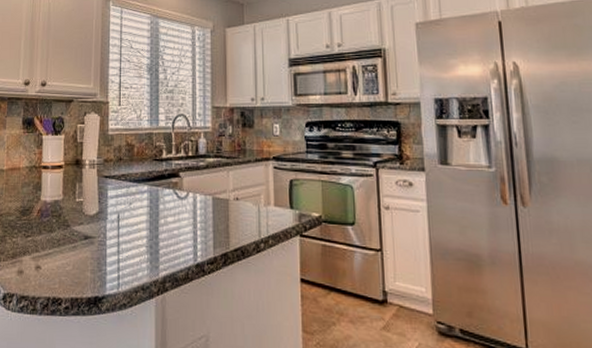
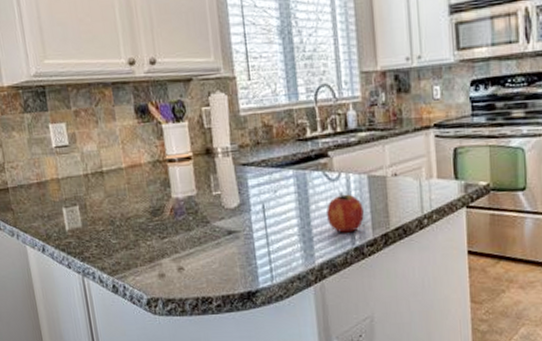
fruit: none [173,210,207,249] -> present [326,192,364,233]

